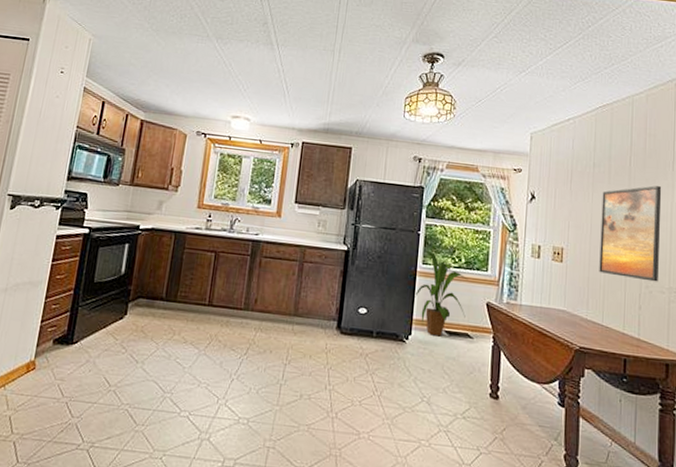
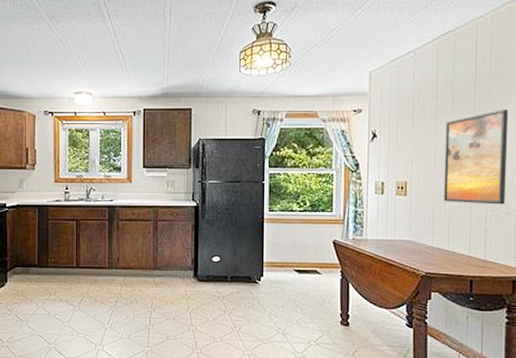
house plant: present [415,250,468,337] -> none [264,198,314,275]

